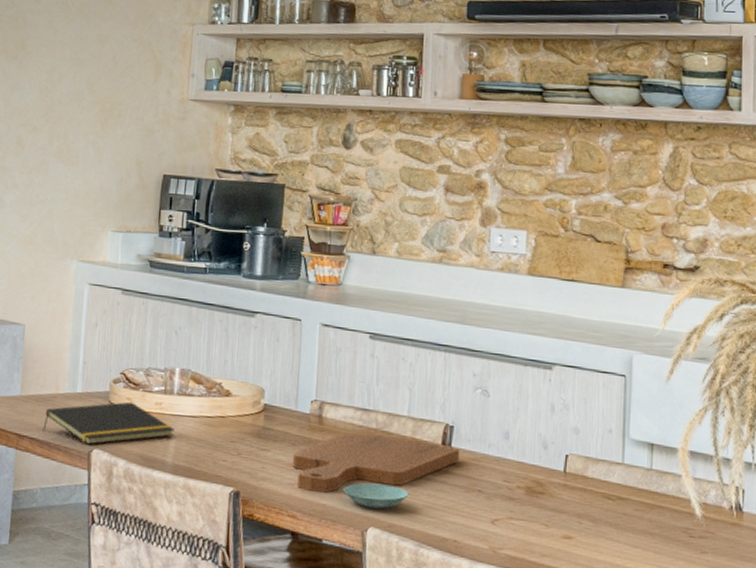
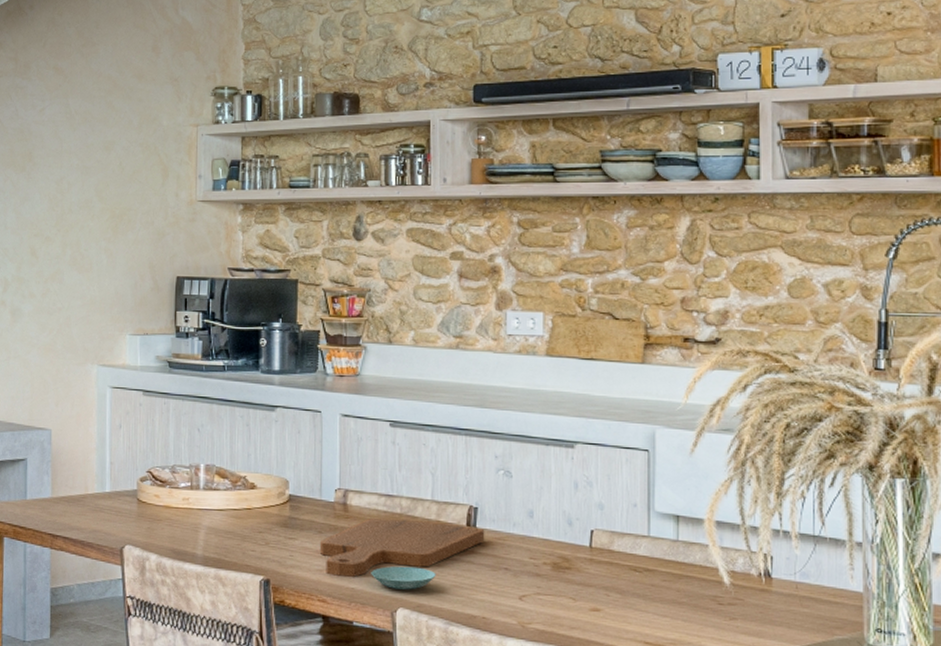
notepad: present [42,401,175,445] -> none [75,498,203,542]

